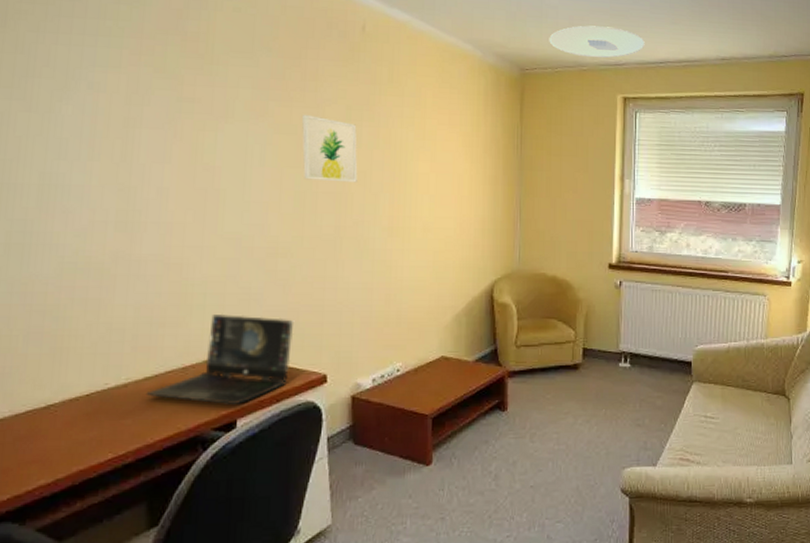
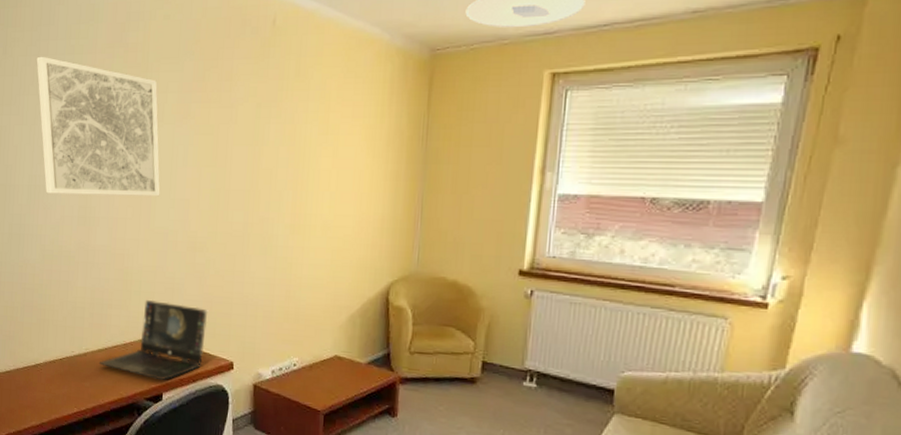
wall art: none [53,34,231,199] -> present [36,56,160,197]
wall art: present [302,114,358,183] -> none [218,114,265,180]

